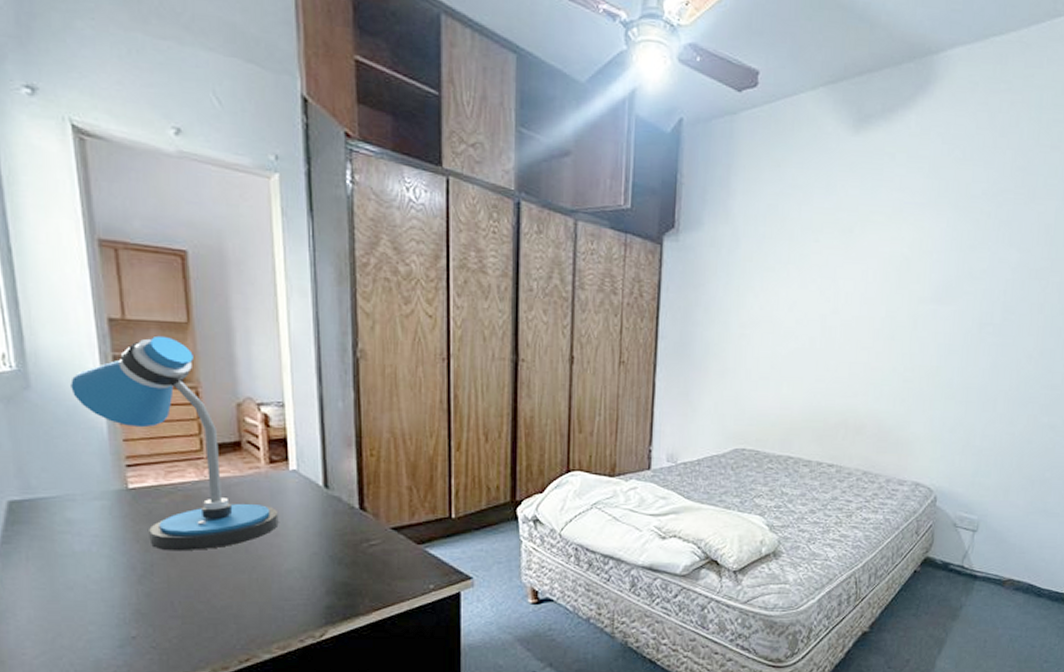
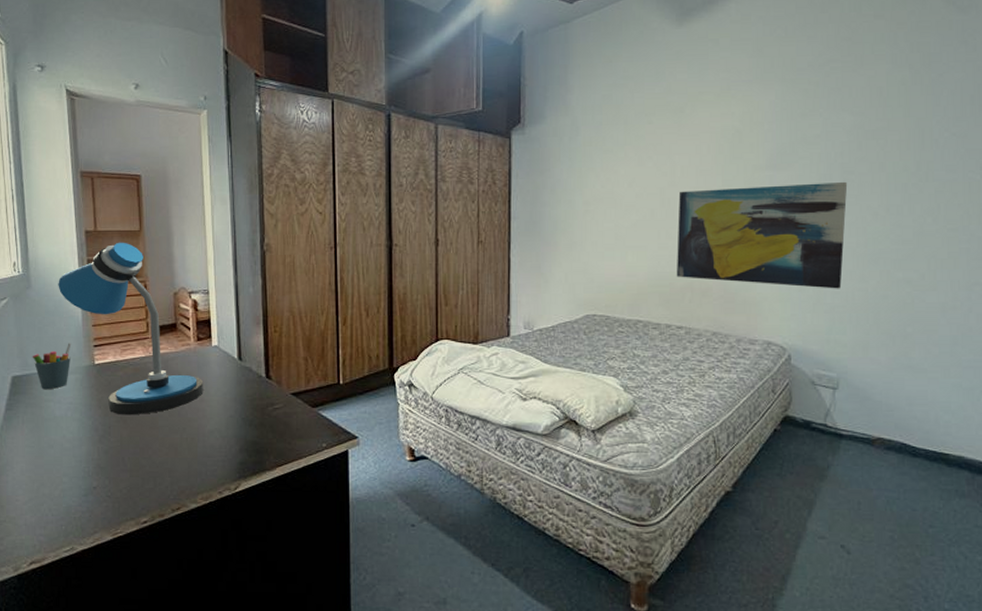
pen holder: none [36,461,94,519] -> present [32,343,72,390]
wall art: none [831,319,1008,432] -> present [676,181,848,289]

